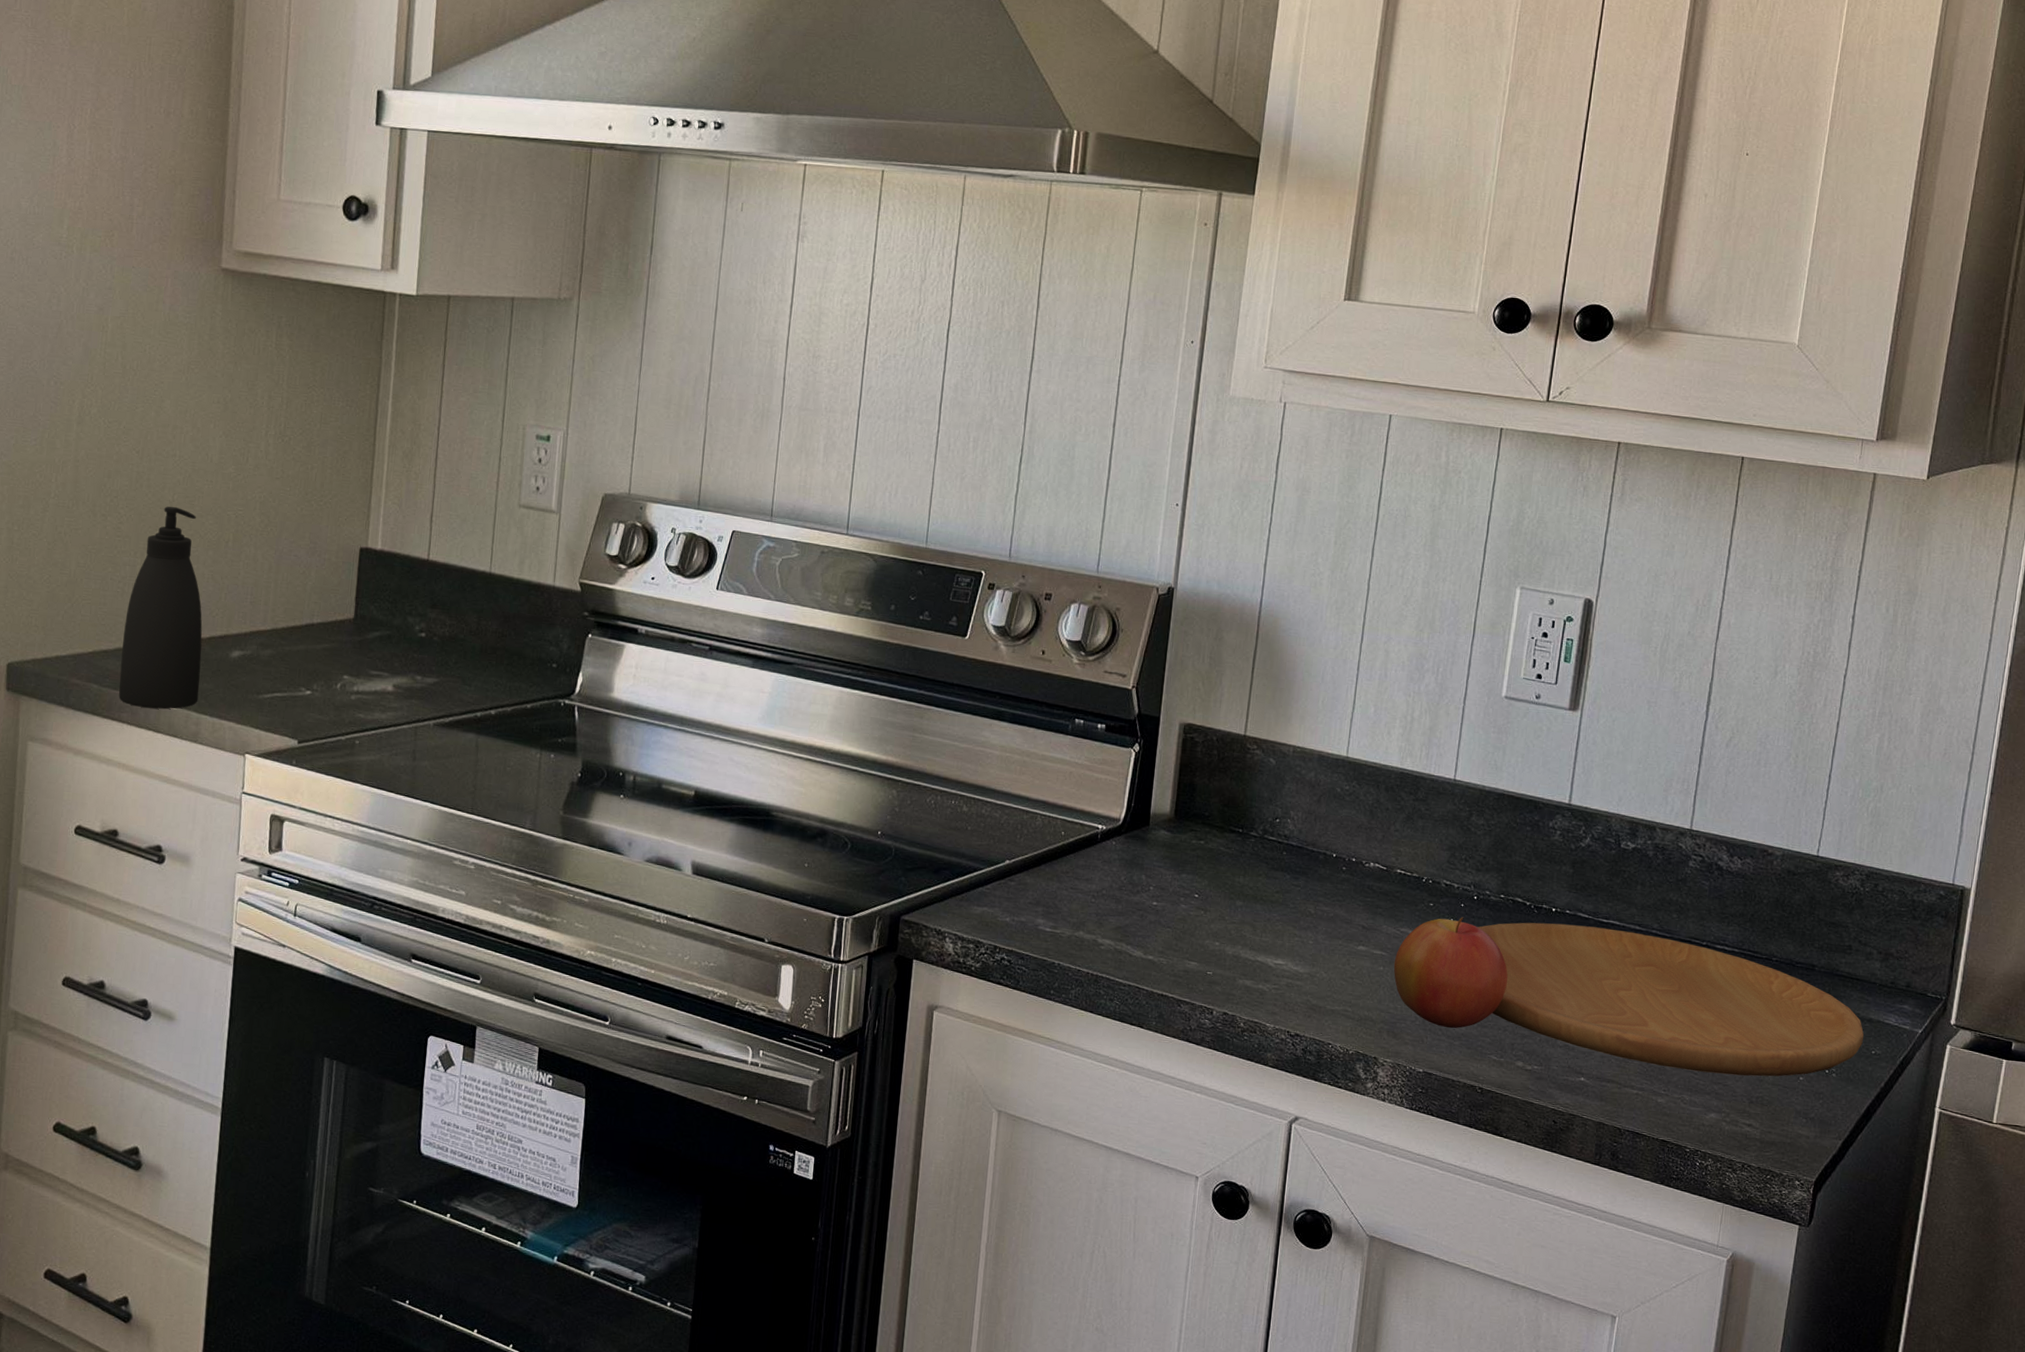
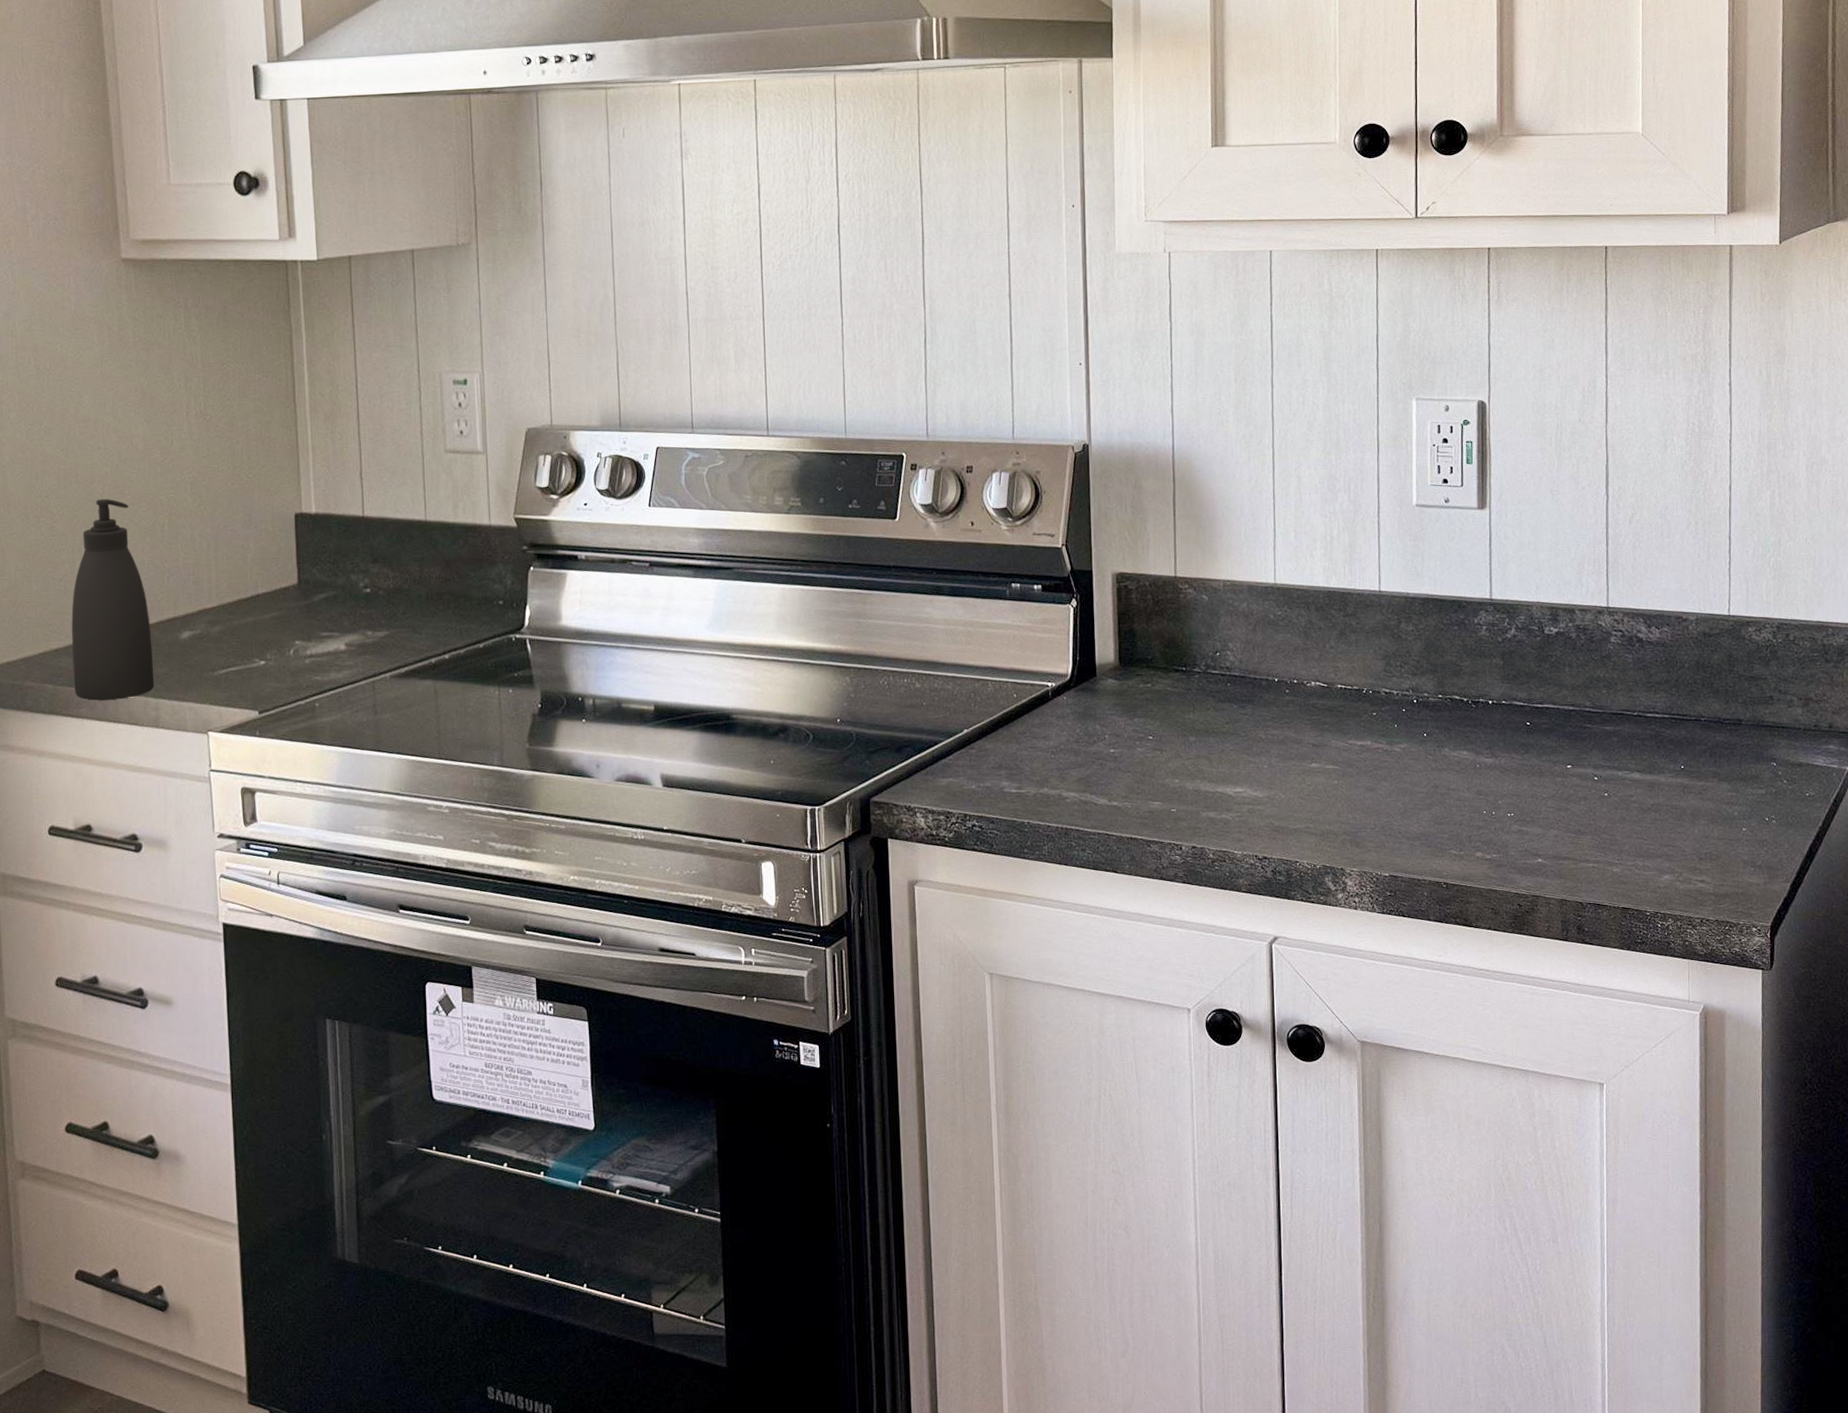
apple: present [1393,917,1508,1029] -> none [1347,721,1457,830]
cutting board: present [1478,922,1864,1077] -> none [1421,712,1796,837]

